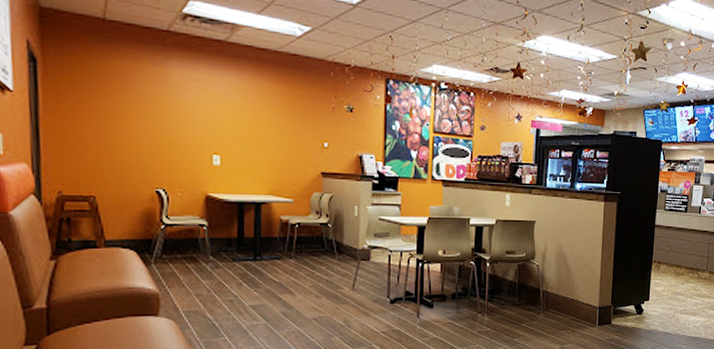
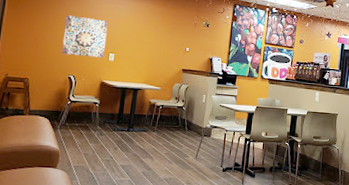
wall art: none [137,101,206,162] -> present [61,15,108,58]

